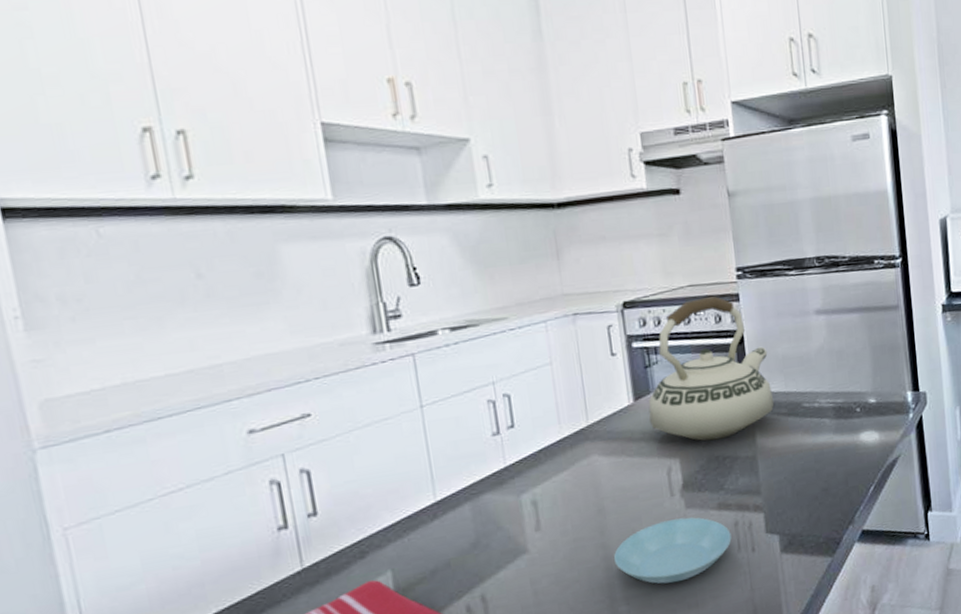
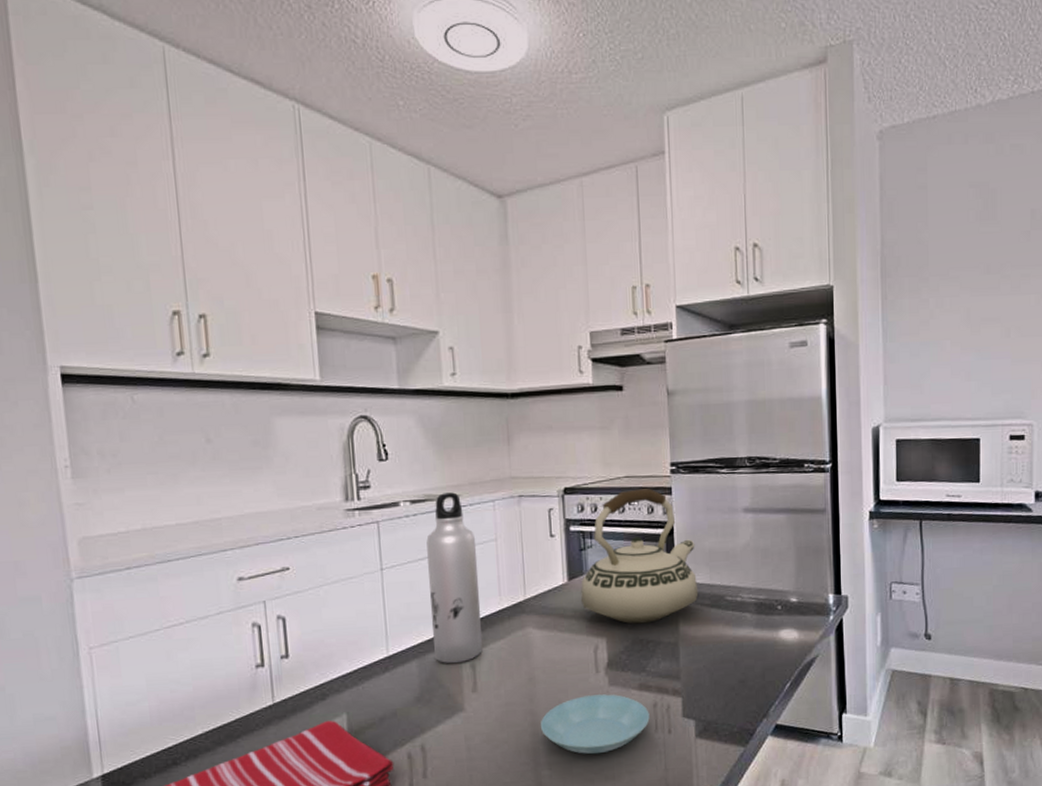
water bottle: none [471,315,544,504] -> present [426,492,482,664]

